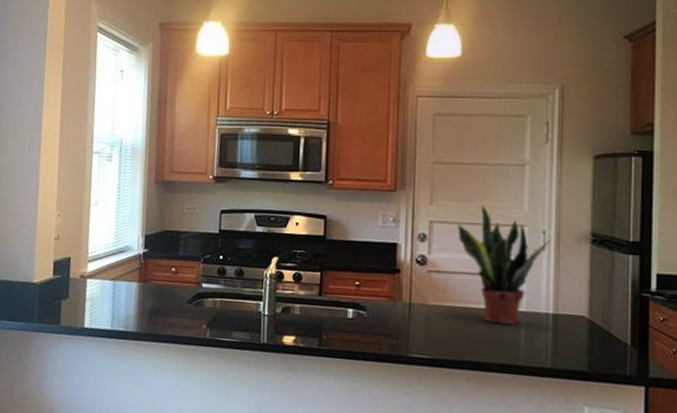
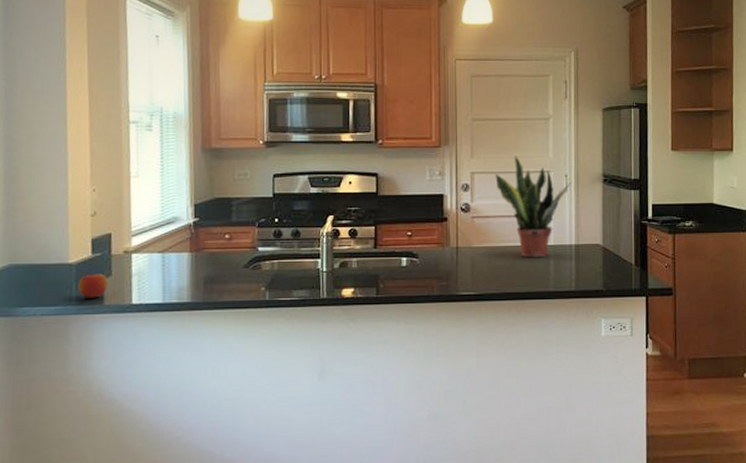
apple: none [39,294,66,318] -> present [77,273,109,298]

